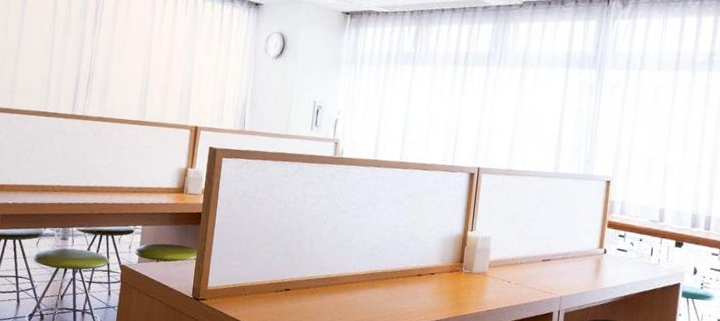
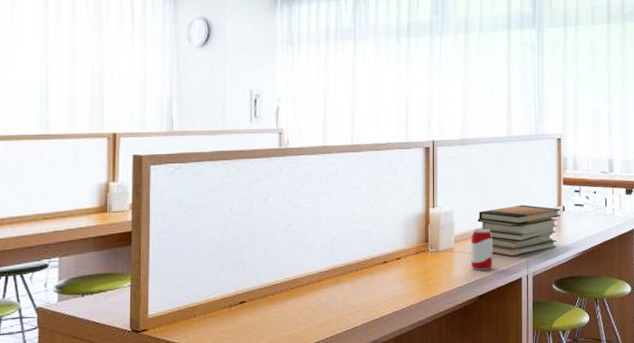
beverage can: none [503,257,528,299] -> present [471,228,493,271]
book stack: none [514,241,602,291] -> present [478,204,561,257]

